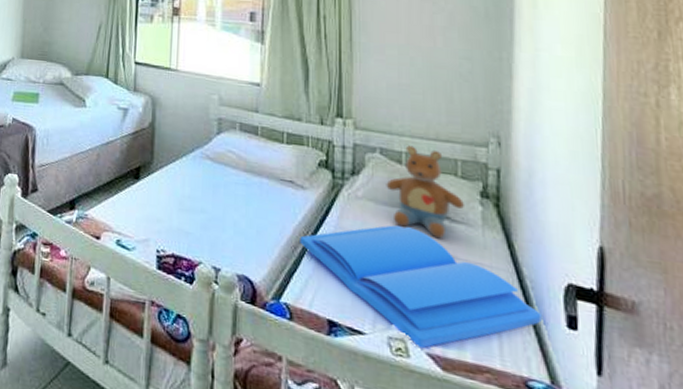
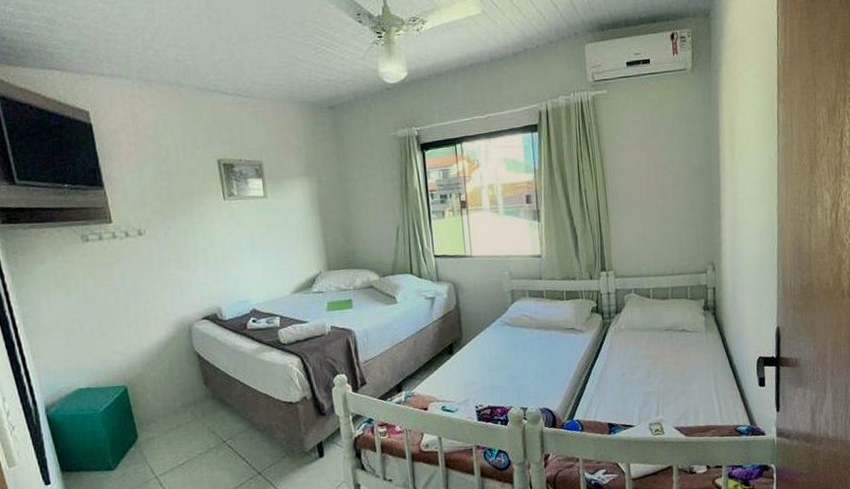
towel: present [300,225,543,349] -> none [583,343,745,426]
stuffed toy: present [386,145,465,239] -> none [640,282,694,347]

